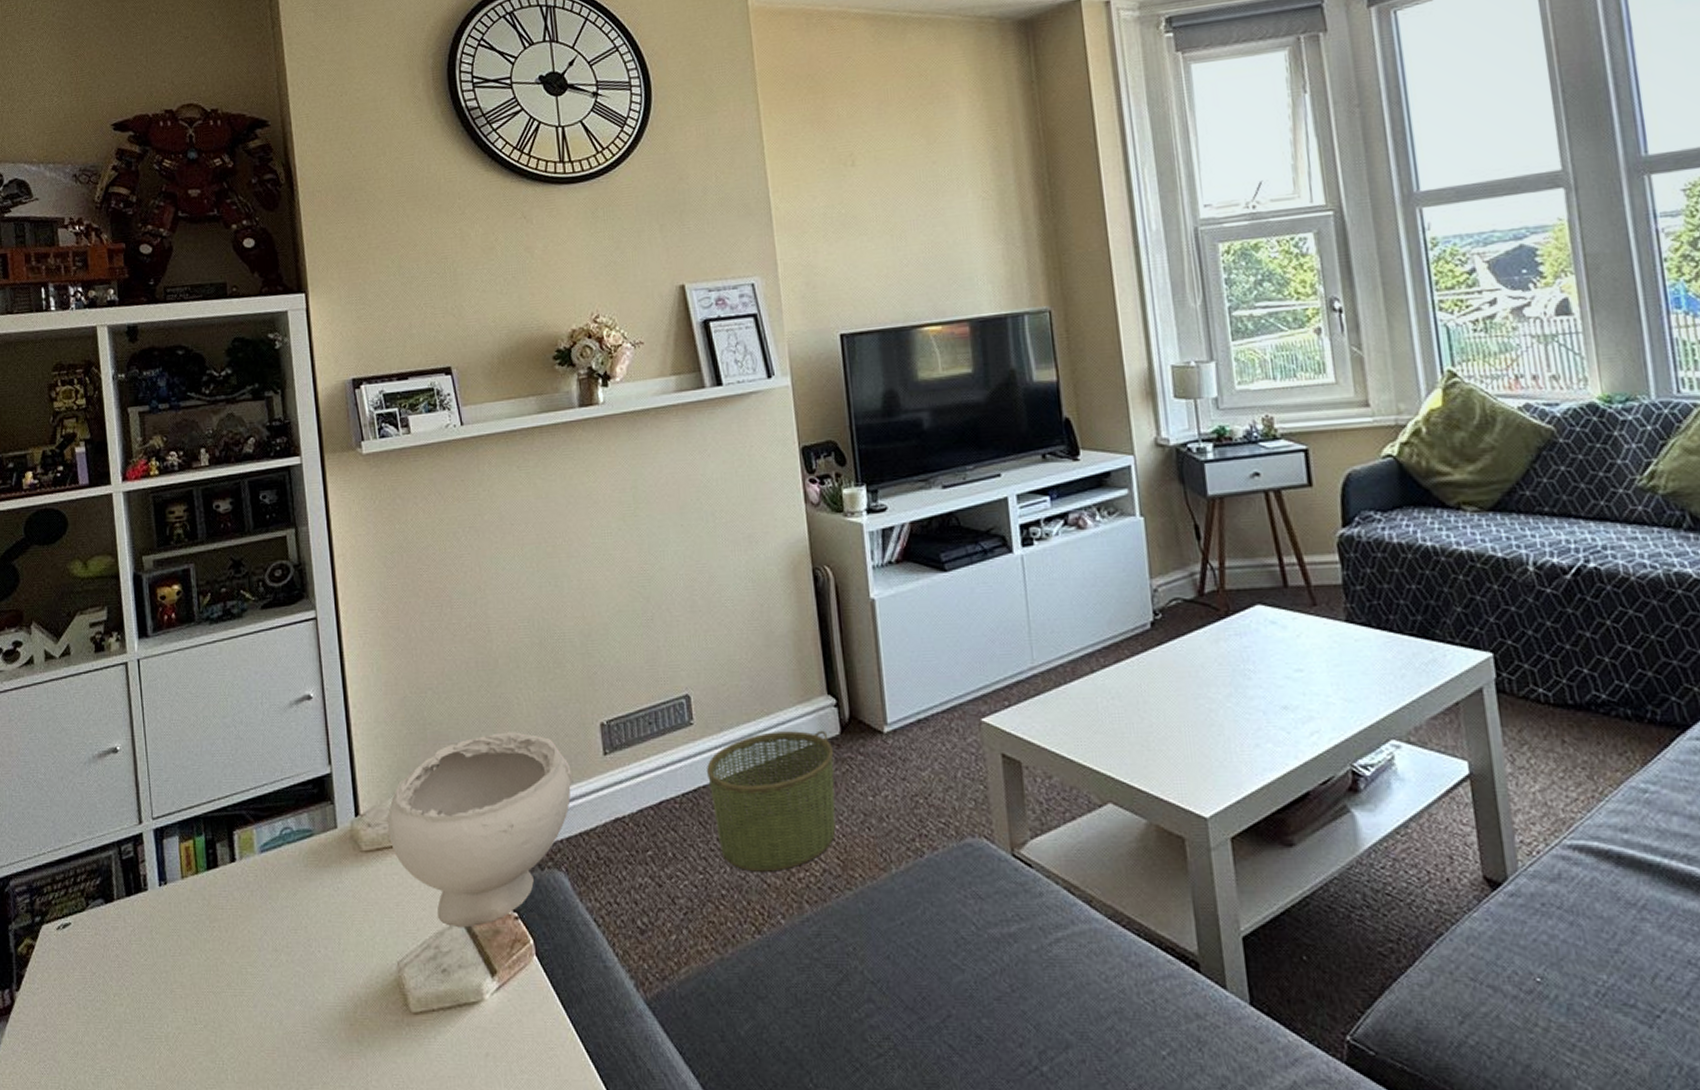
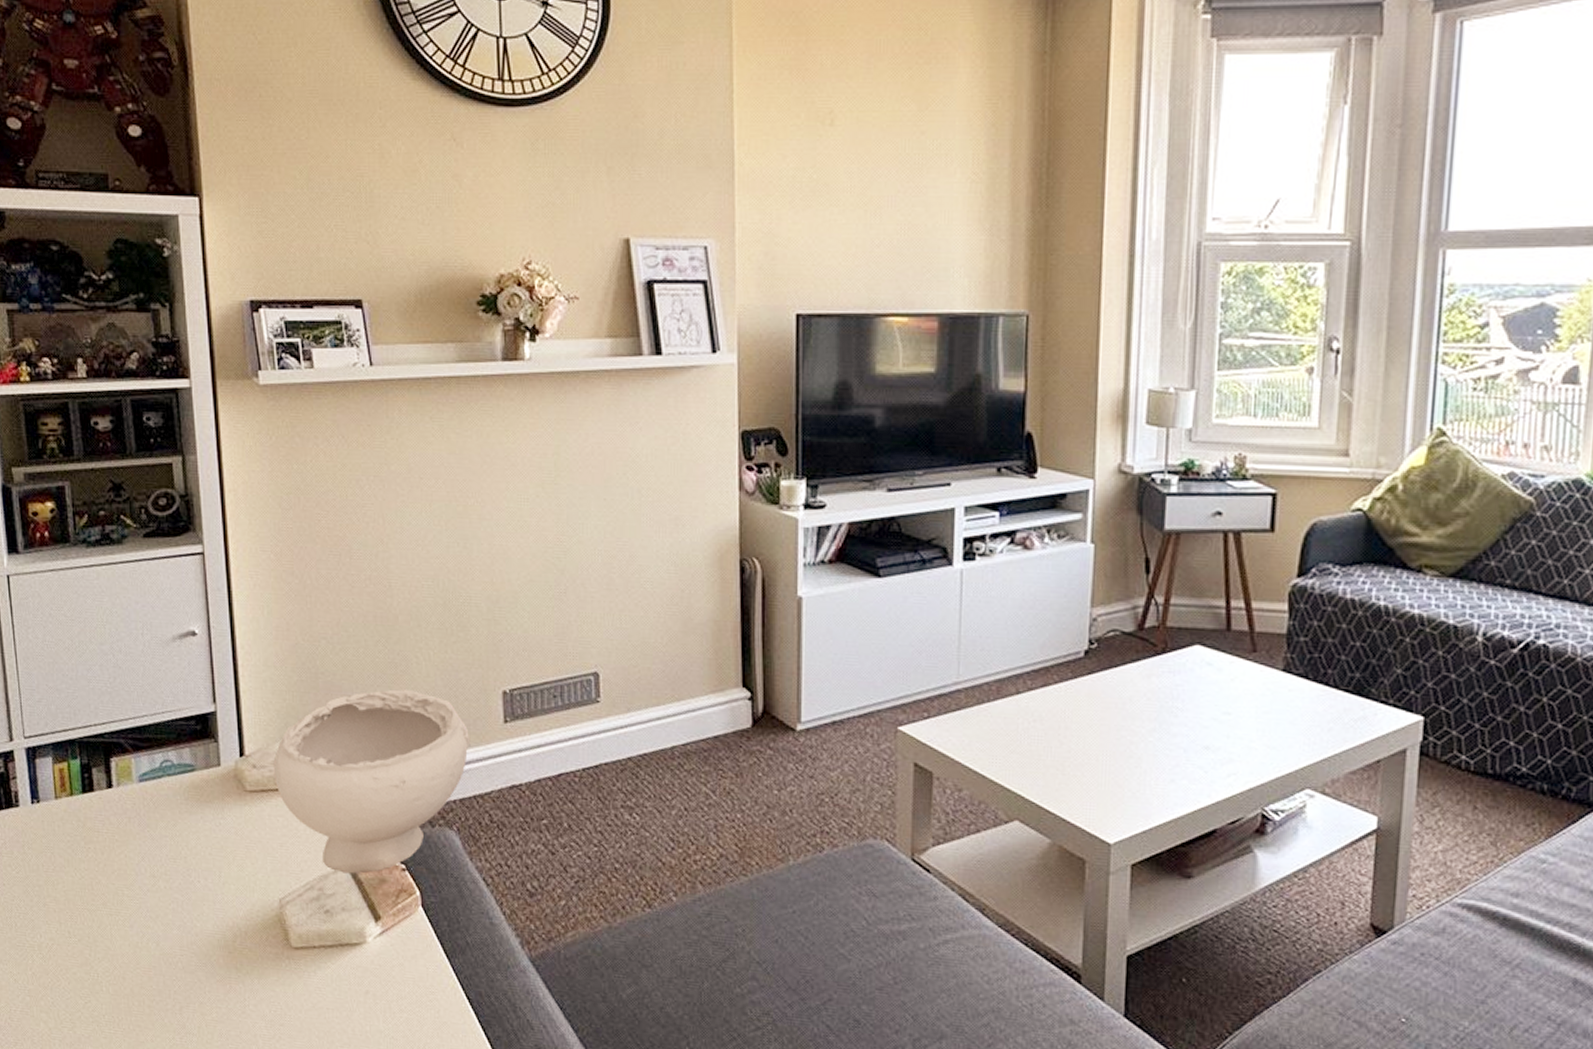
basket: present [707,730,836,872] -> none [610,717,743,852]

